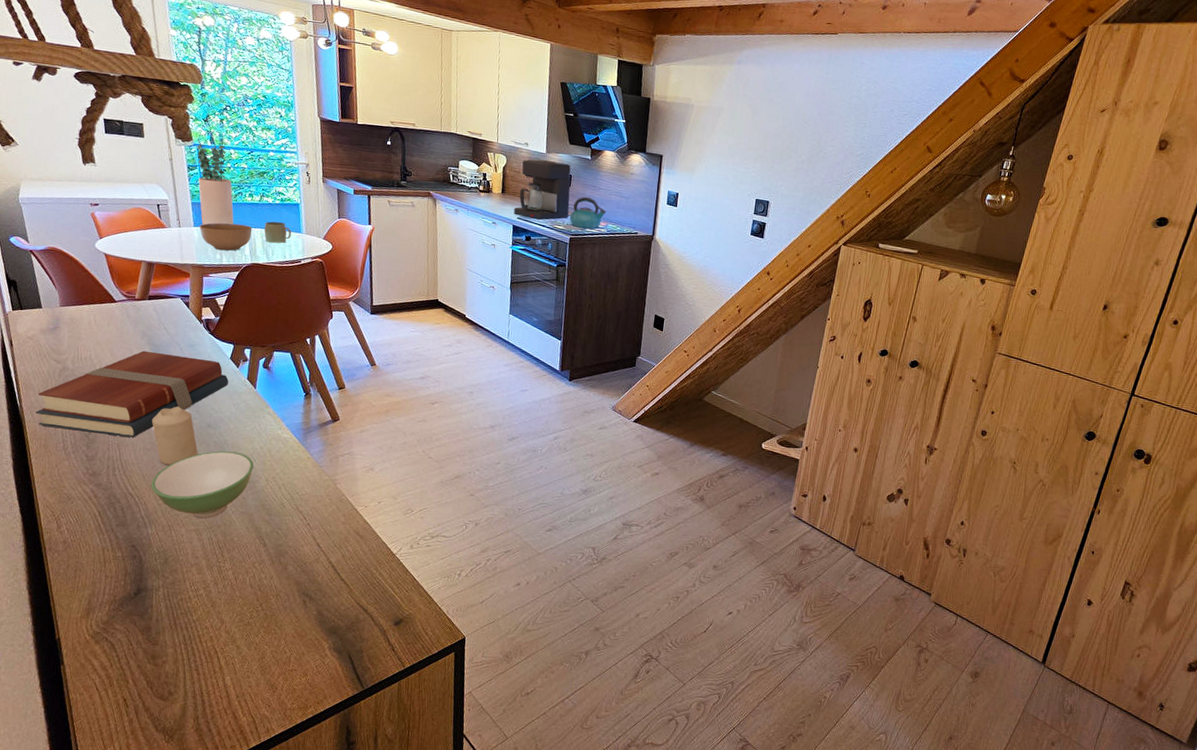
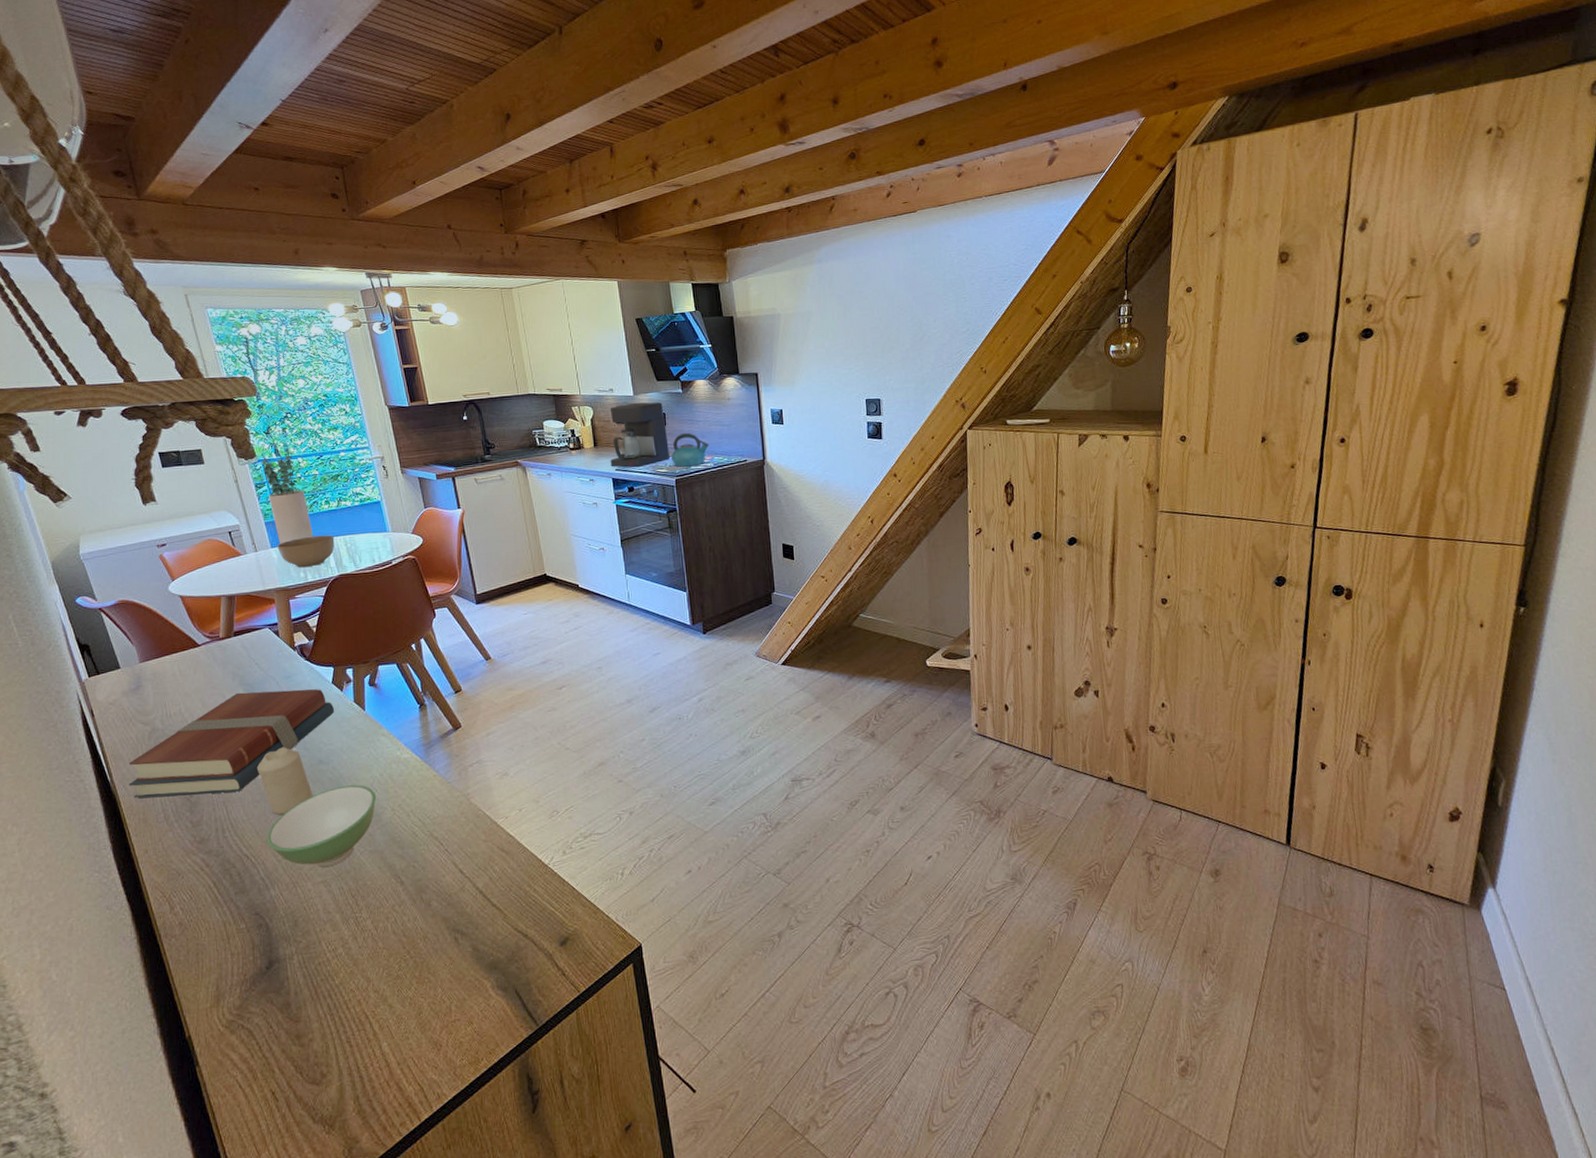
mug: present [263,221,292,244] -> none [346,524,378,550]

